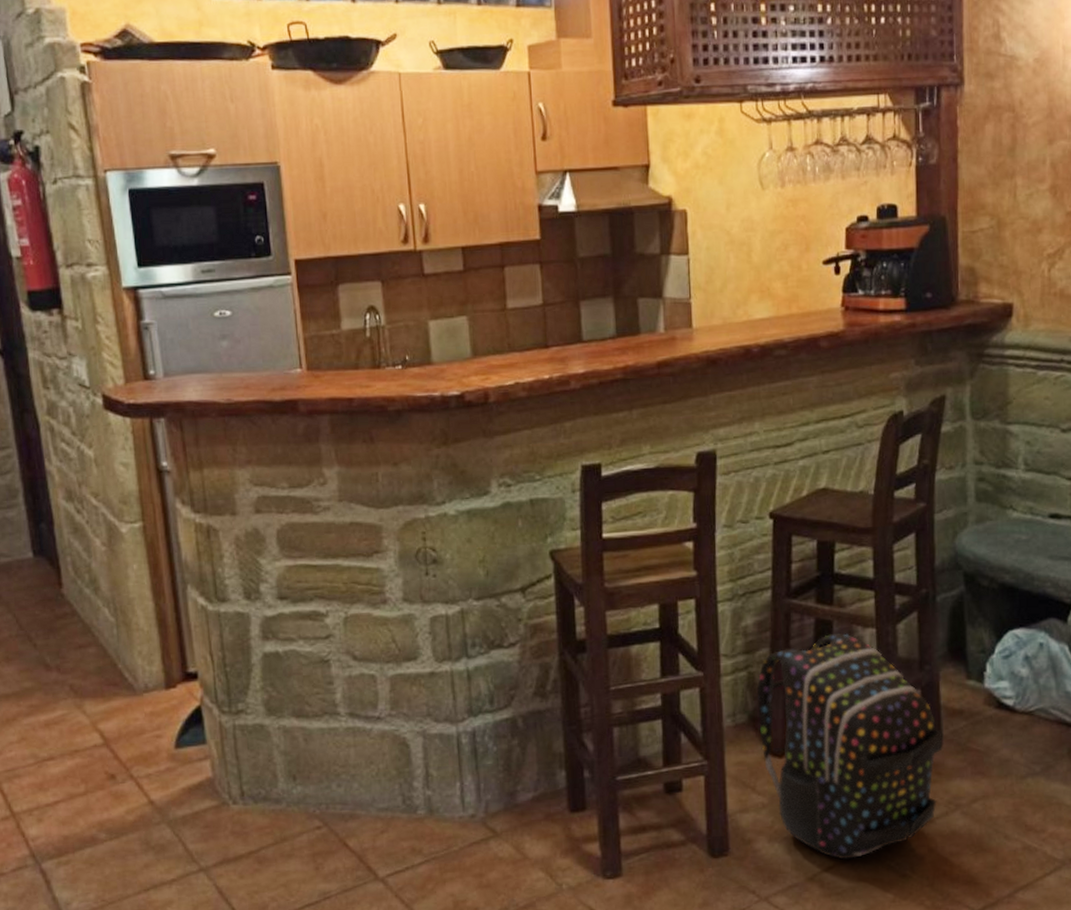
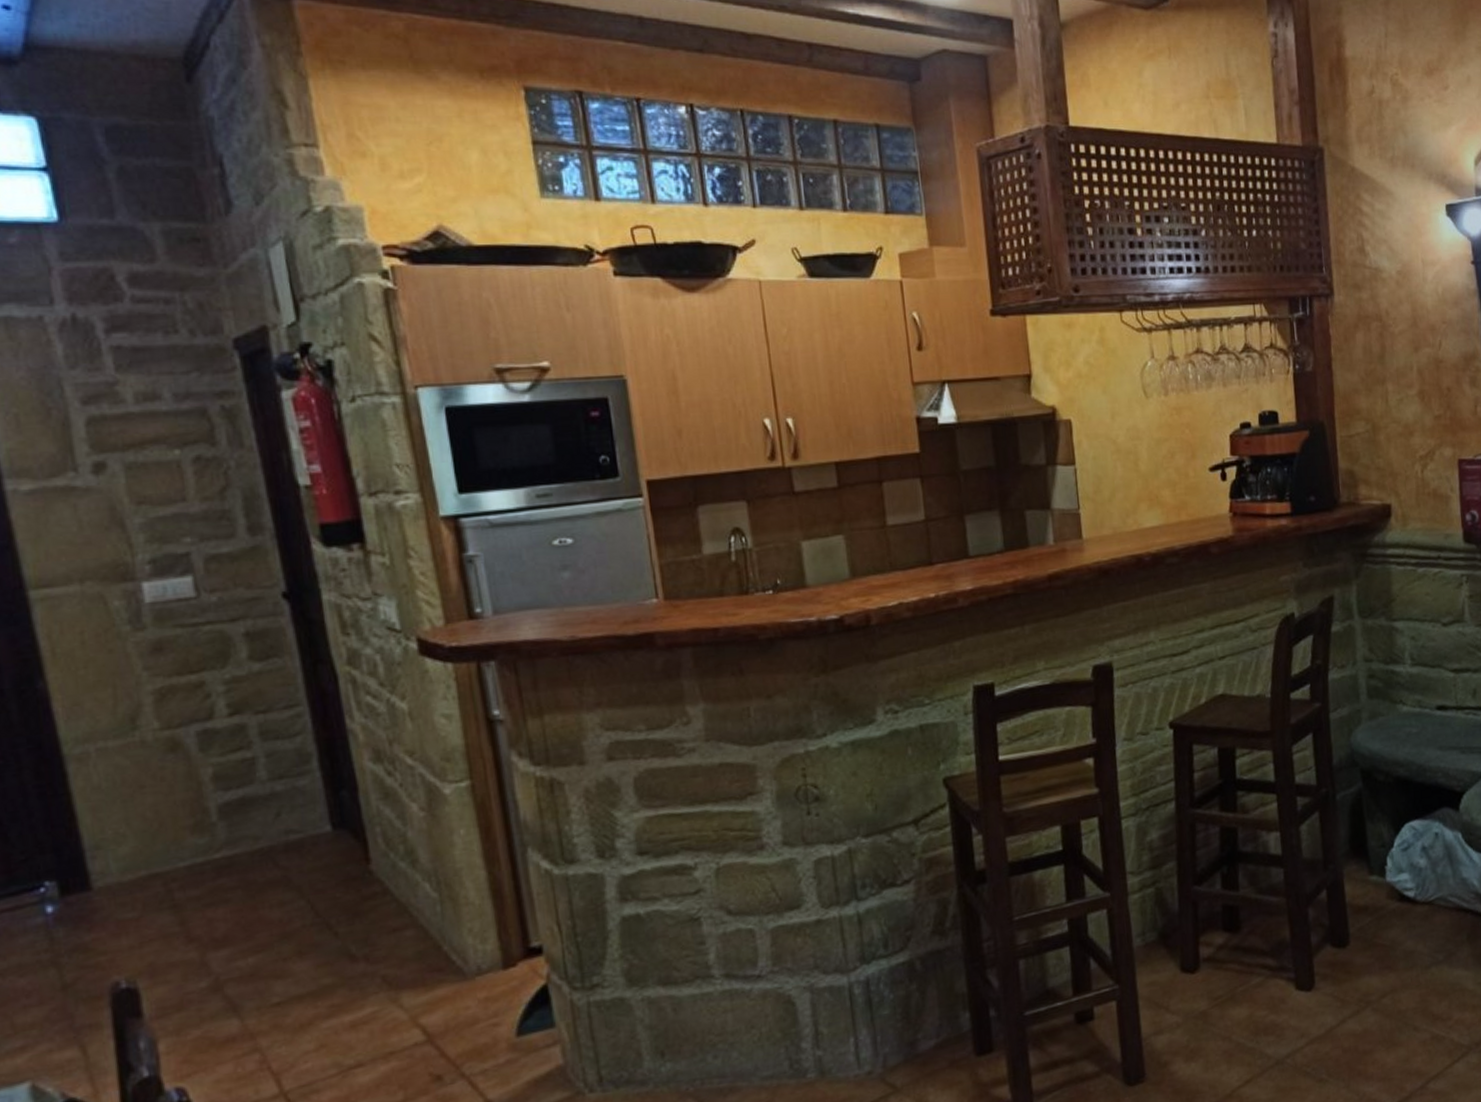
backpack: present [756,633,944,860] -> none [1165,839,1351,1072]

